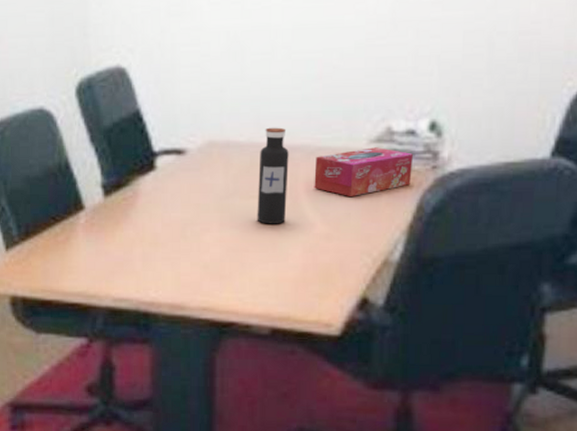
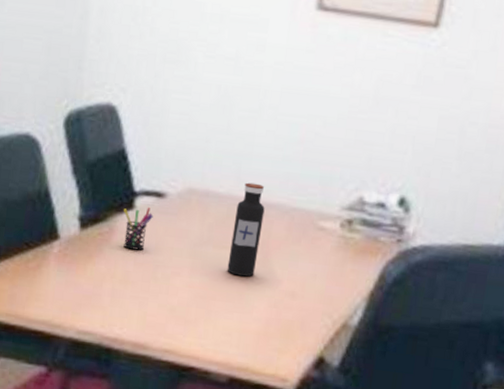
pen holder: none [145,165,176,211] -> present [123,206,153,251]
tissue box: present [314,147,413,196] -> none [285,214,381,259]

